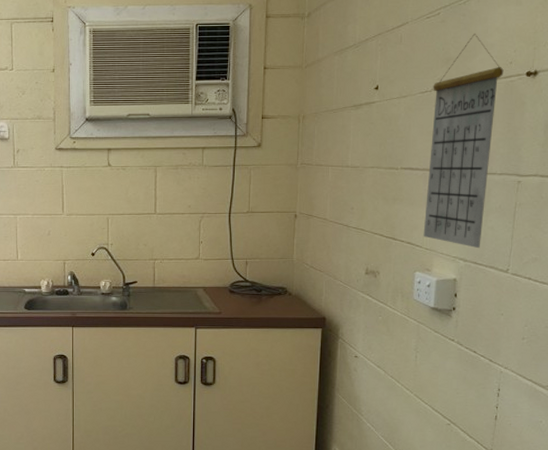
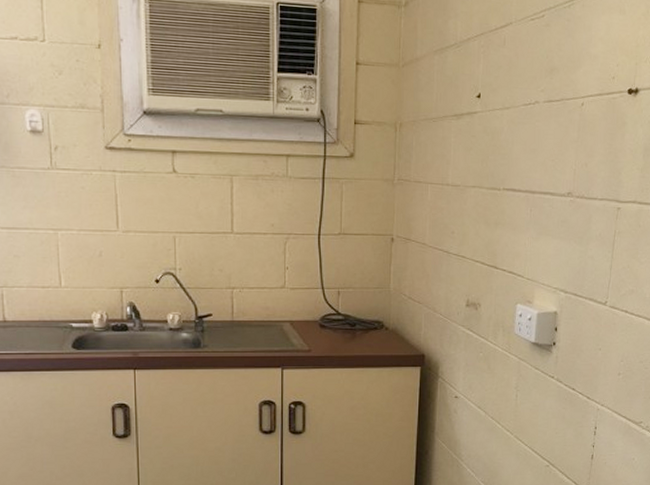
calendar: present [423,33,504,249] -> none [525,41,606,279]

